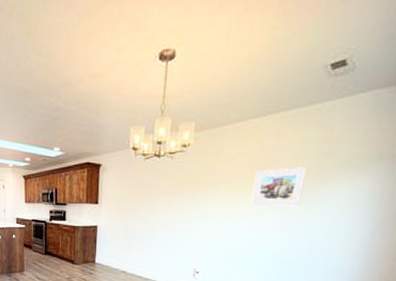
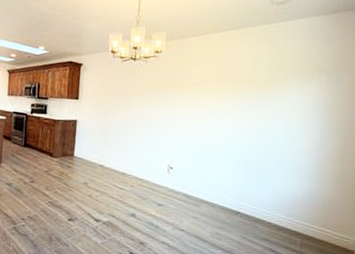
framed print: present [251,167,307,207] -> none [217,75,262,110]

